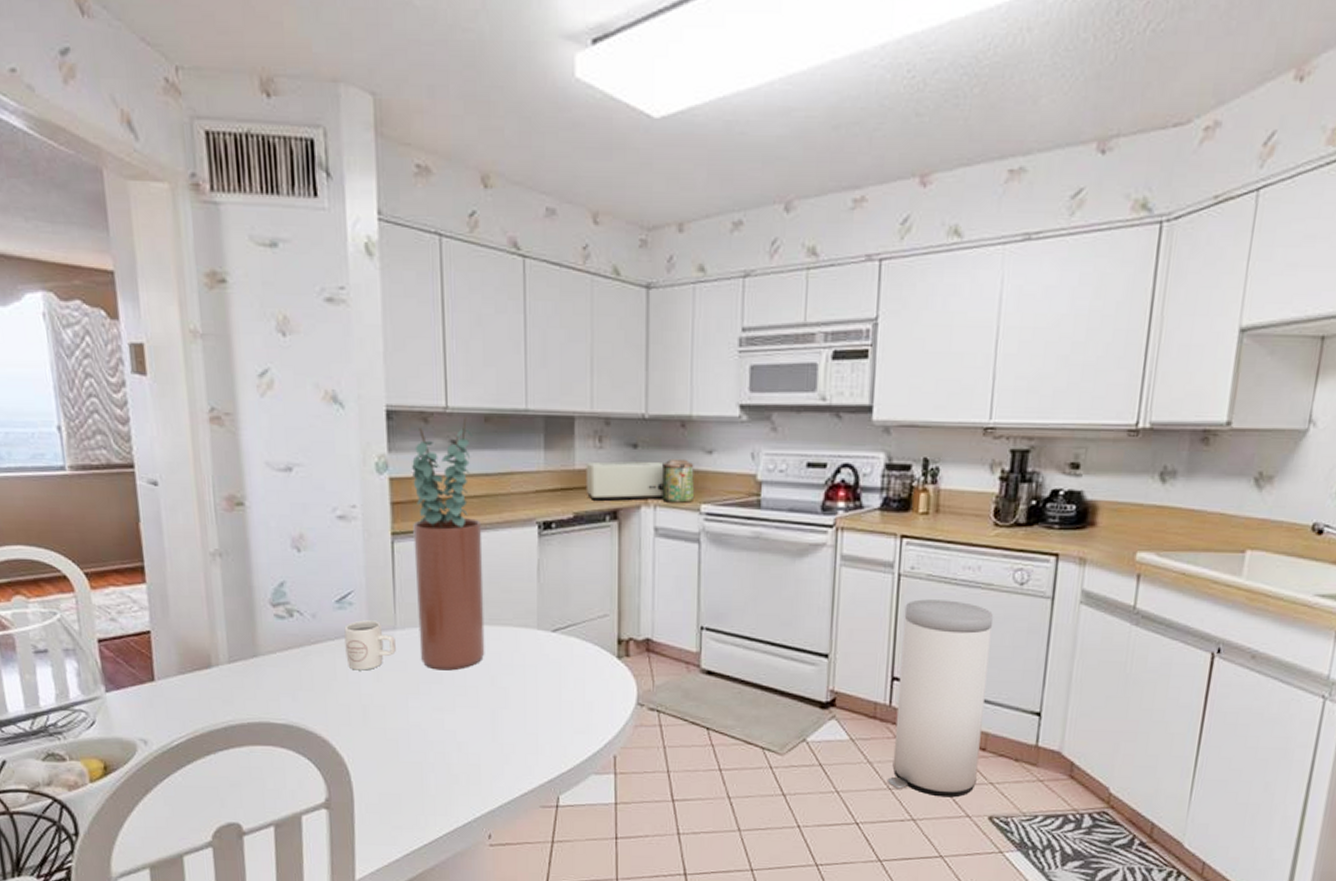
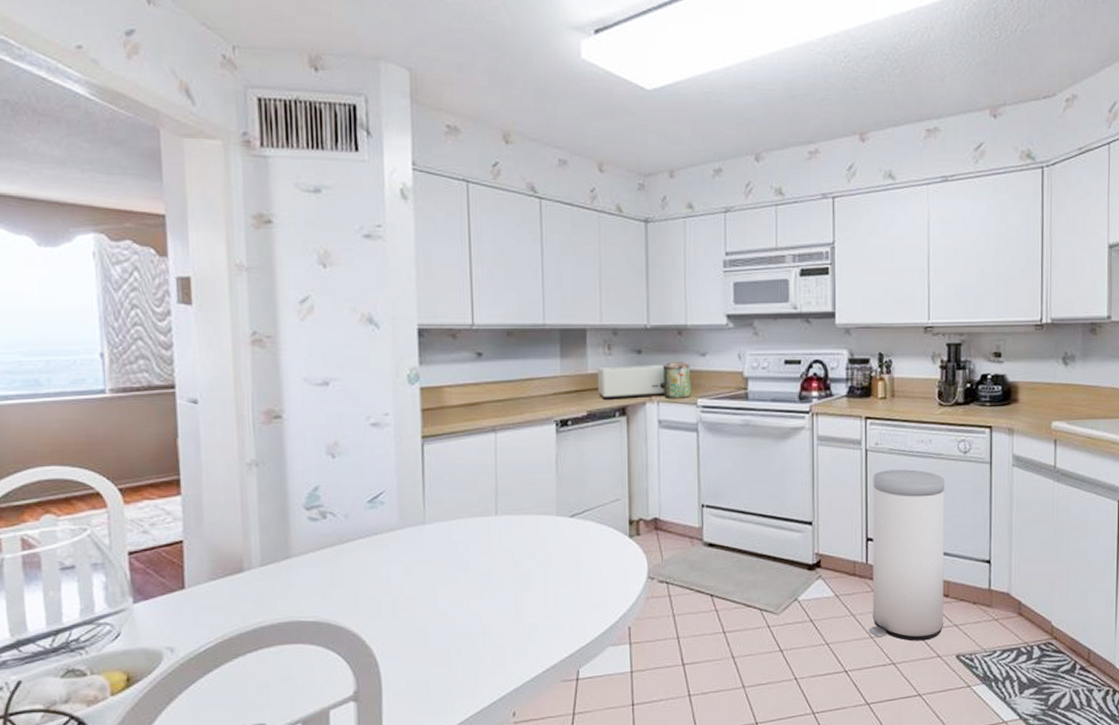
mug: present [344,620,396,671] -> none [376,517,425,565]
vase: present [412,416,485,671] -> none [441,331,509,559]

